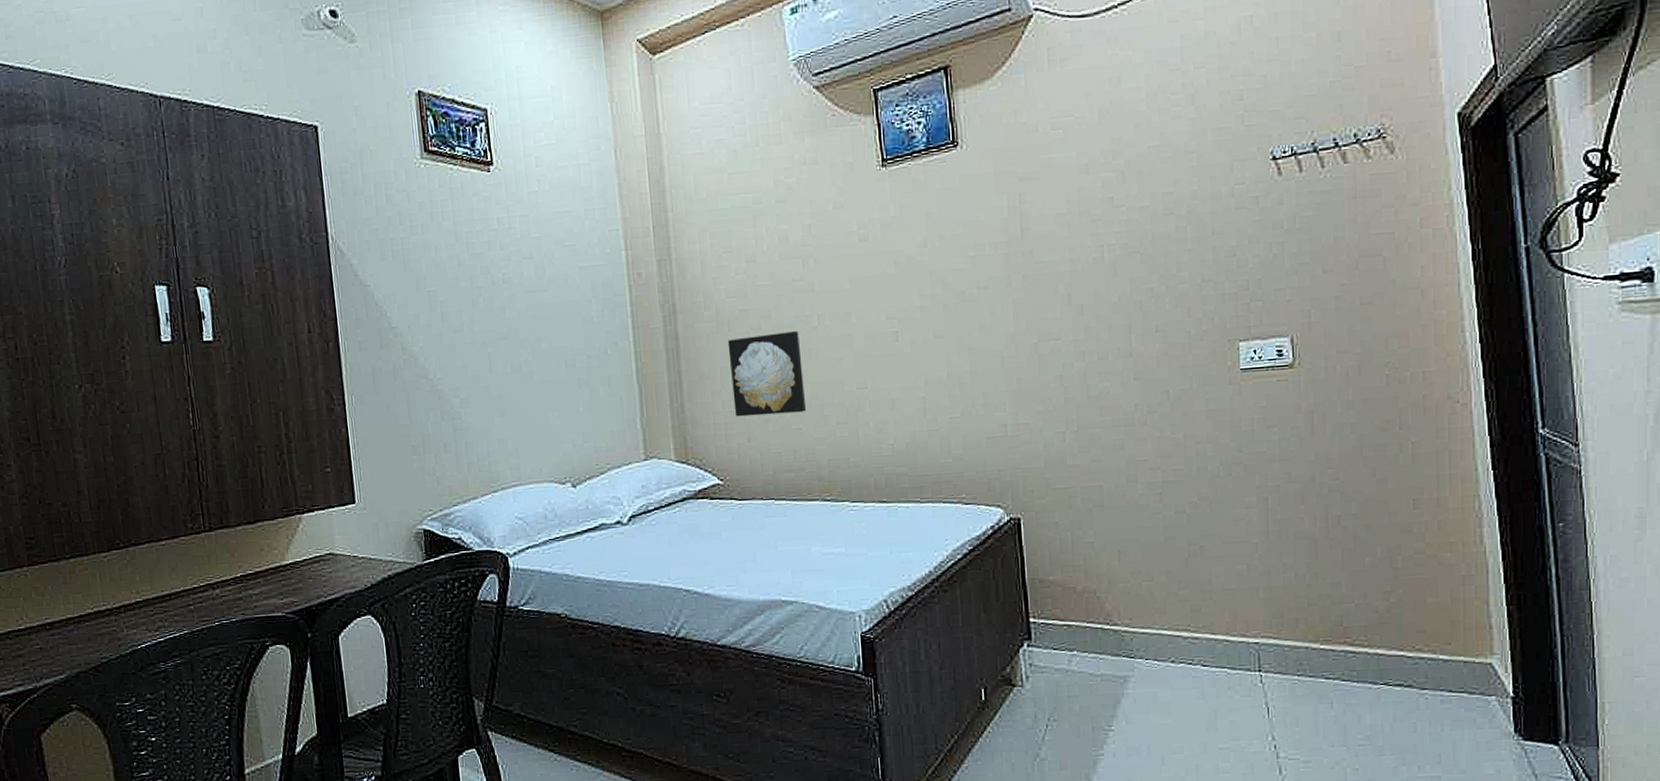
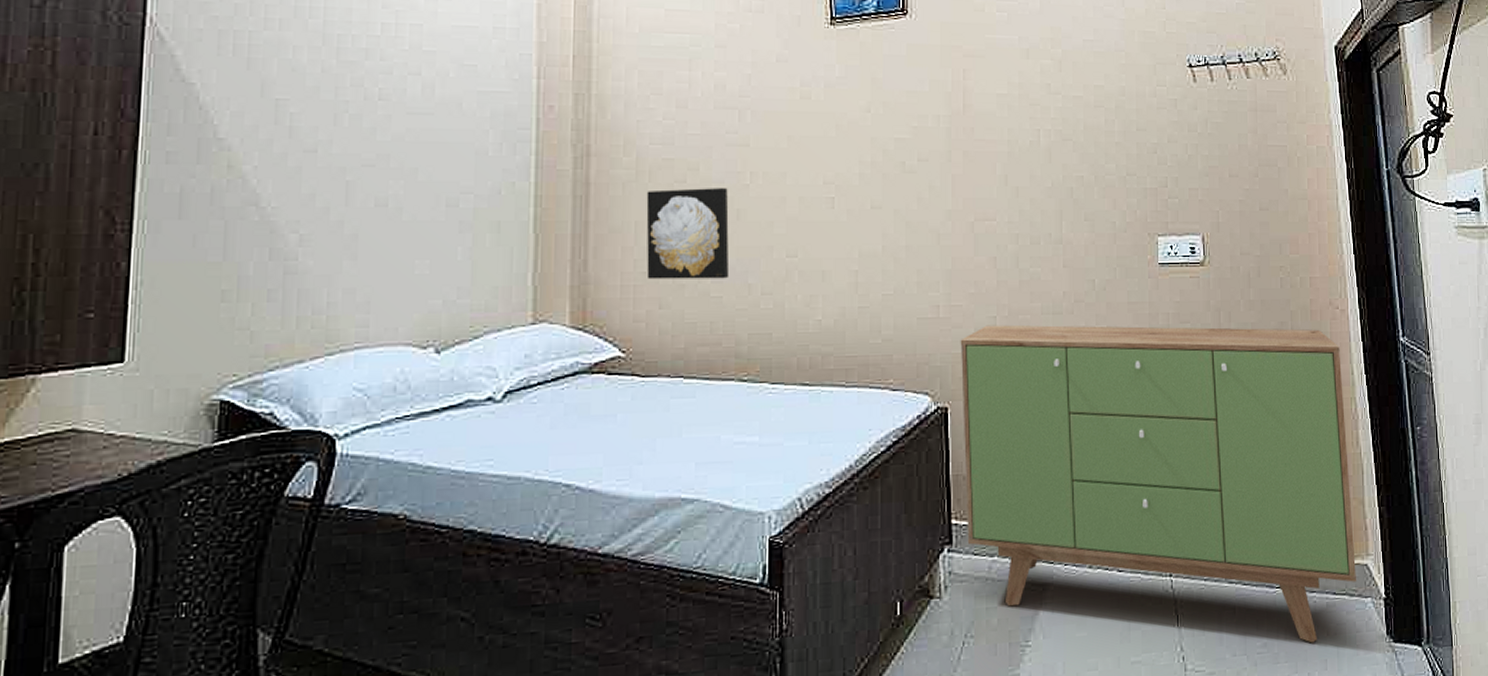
sideboard: none [1029,425,1479,738] -> present [960,325,1357,643]

